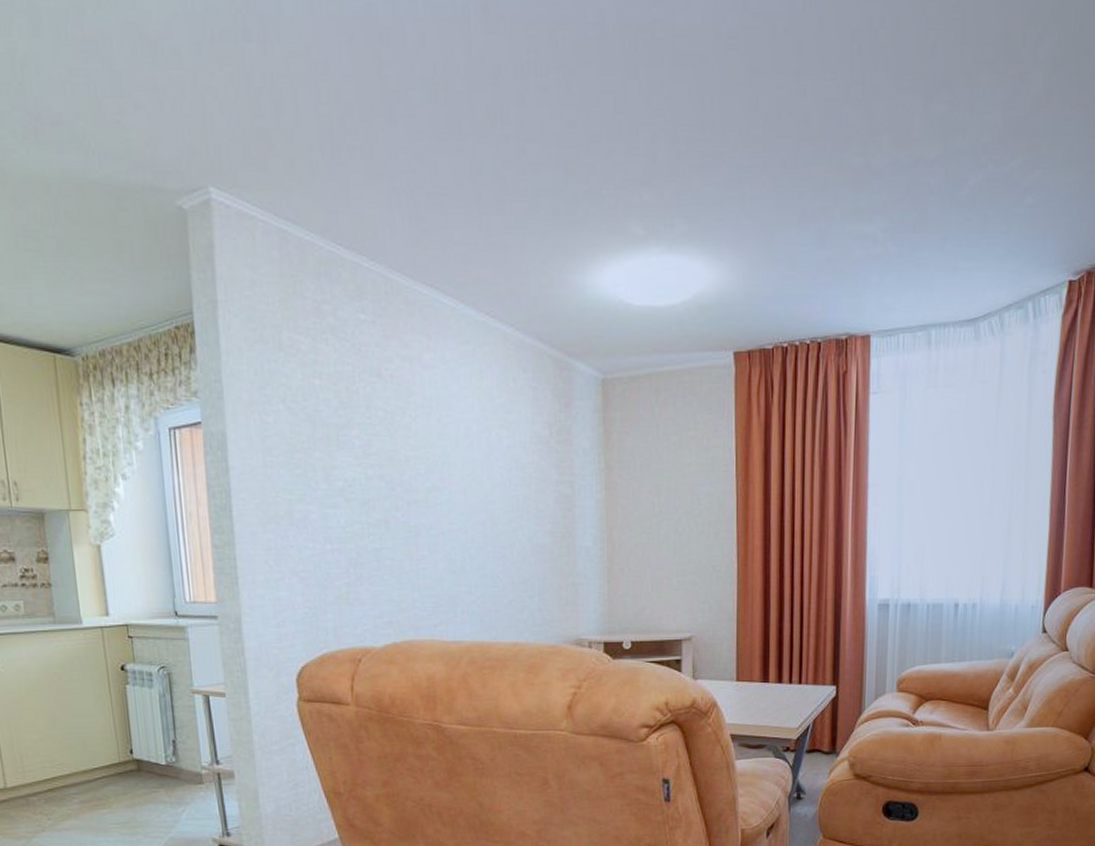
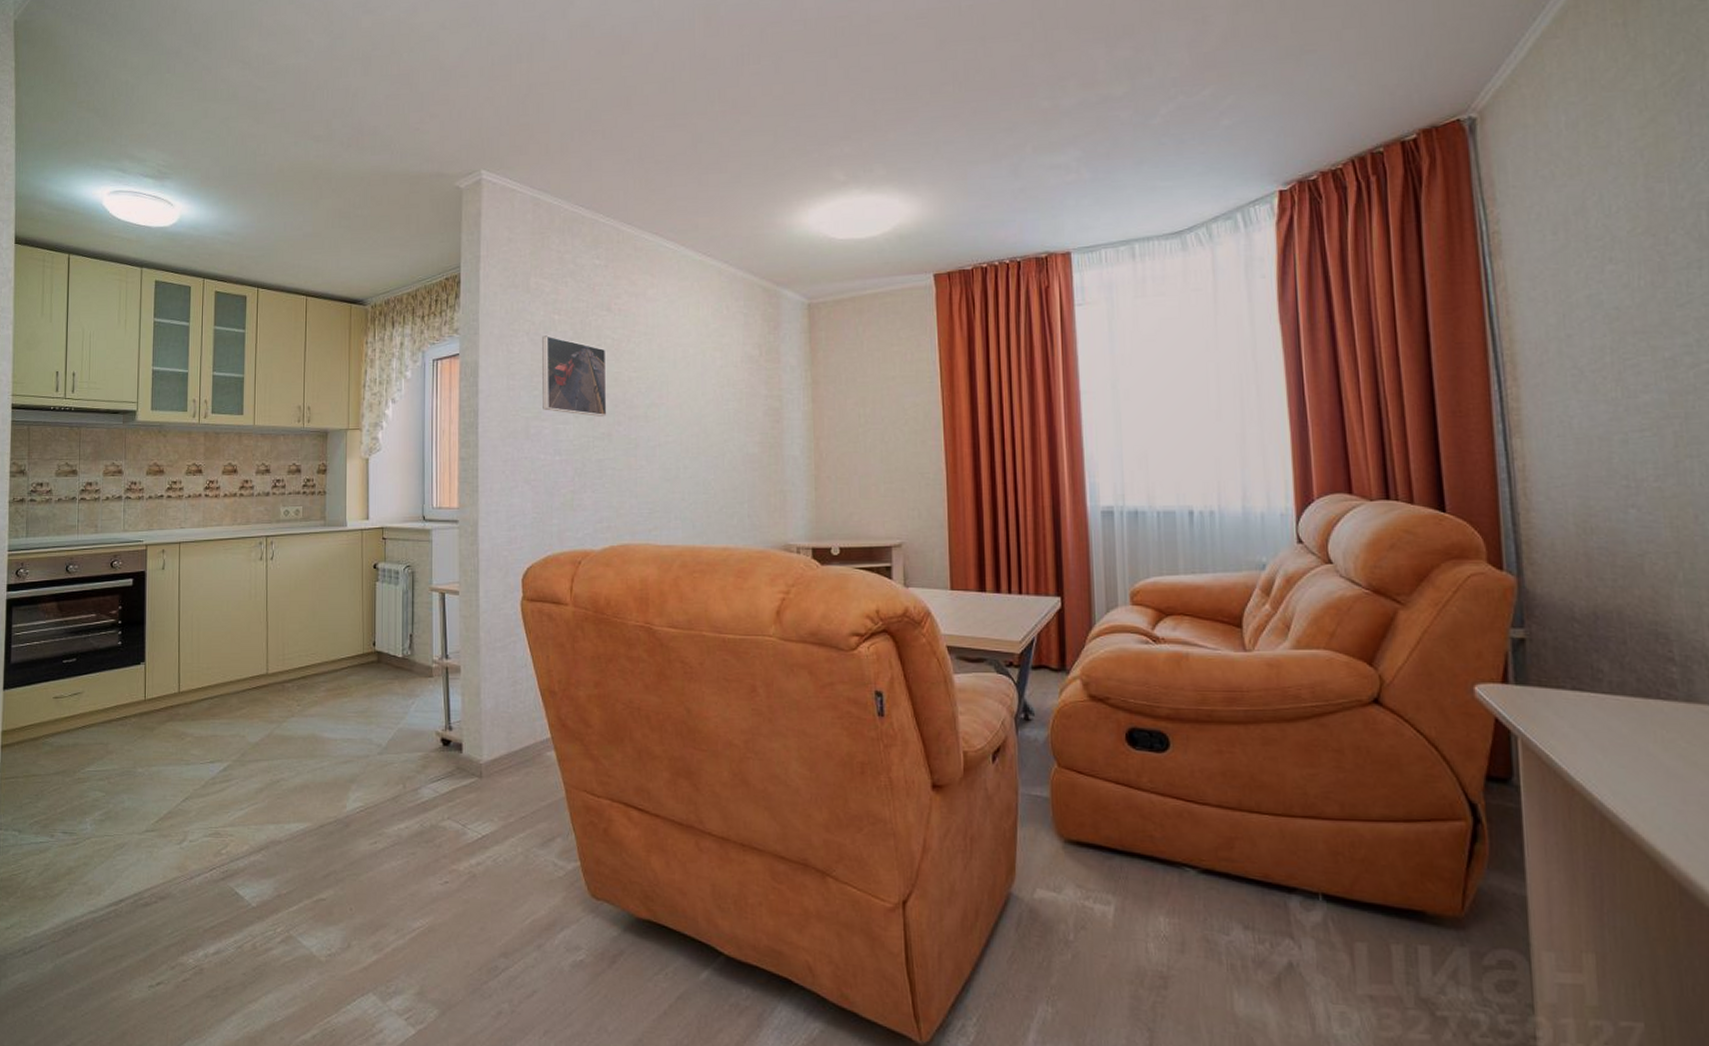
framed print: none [301,404,383,501] -> present [542,335,607,417]

